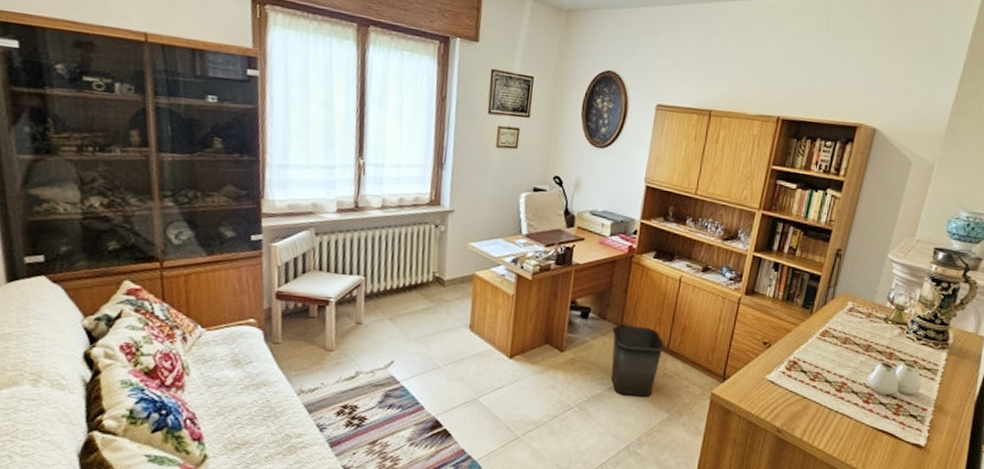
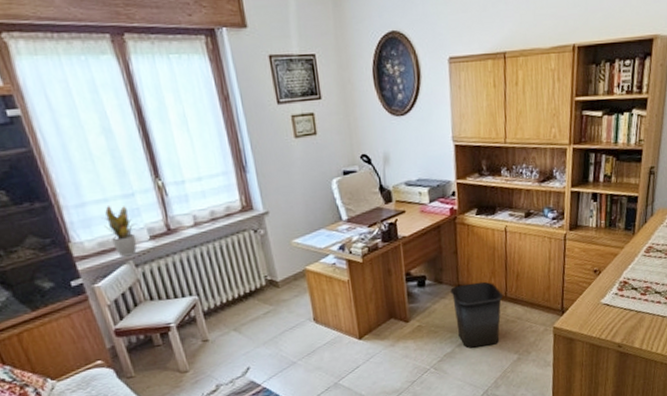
potted plant: none [298,172,330,224] -> present [101,206,137,257]

